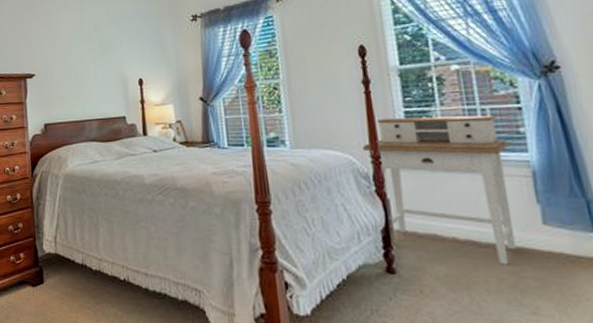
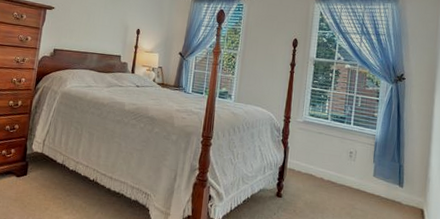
desk: present [363,115,517,265] -> none [280,91,367,200]

